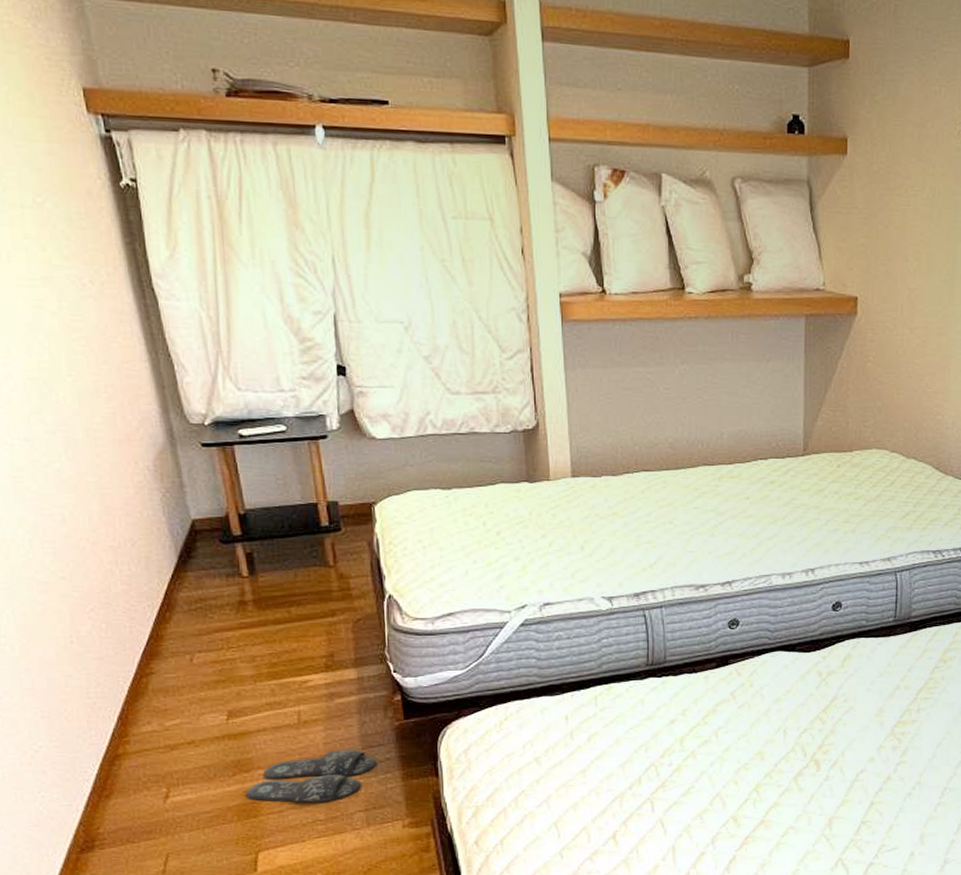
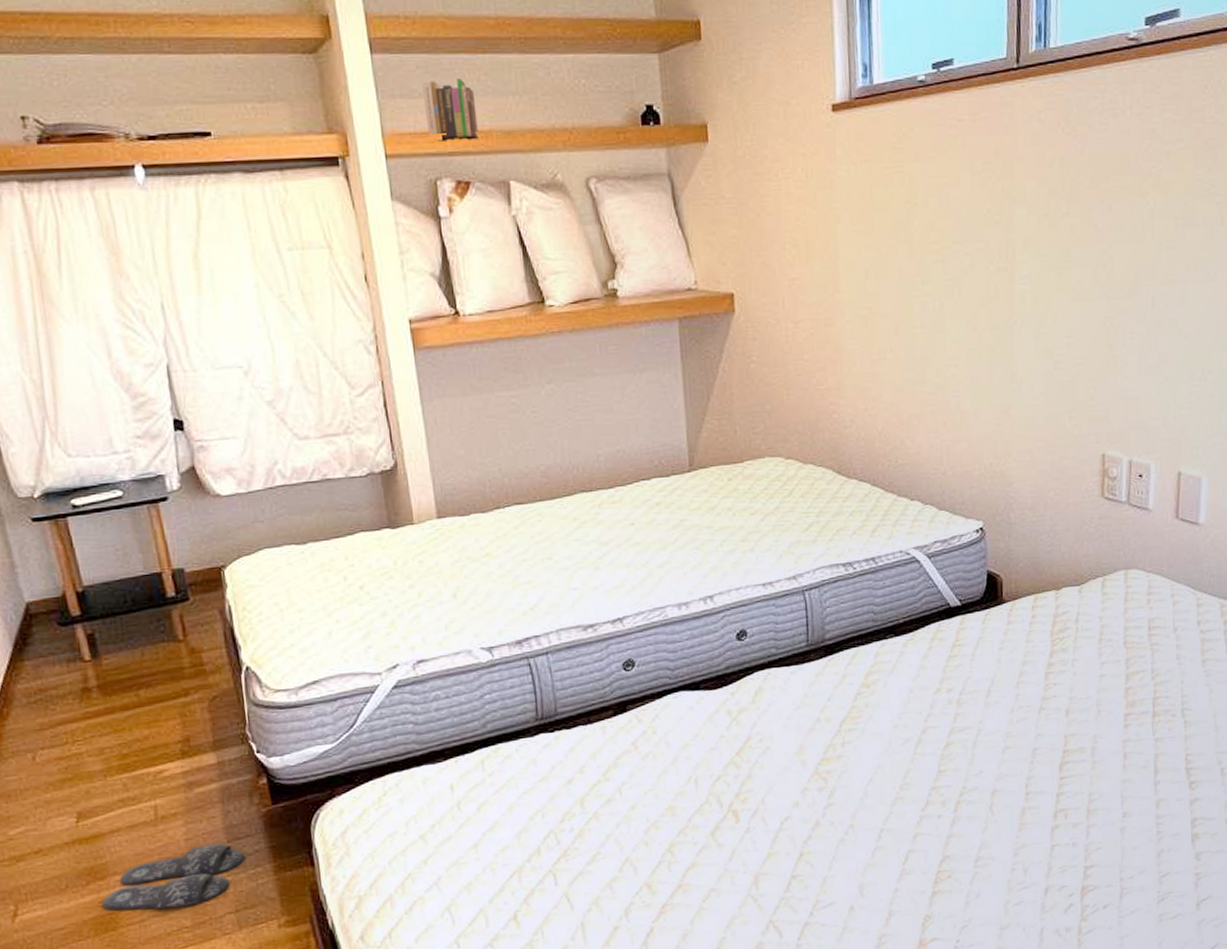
books: none [587,73,637,132] -> present [422,78,479,141]

